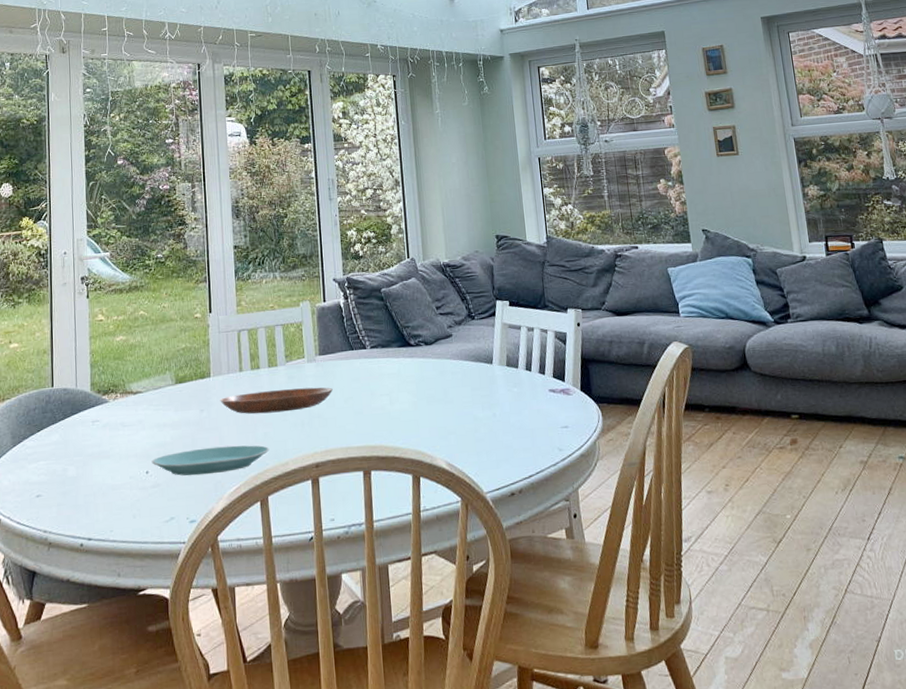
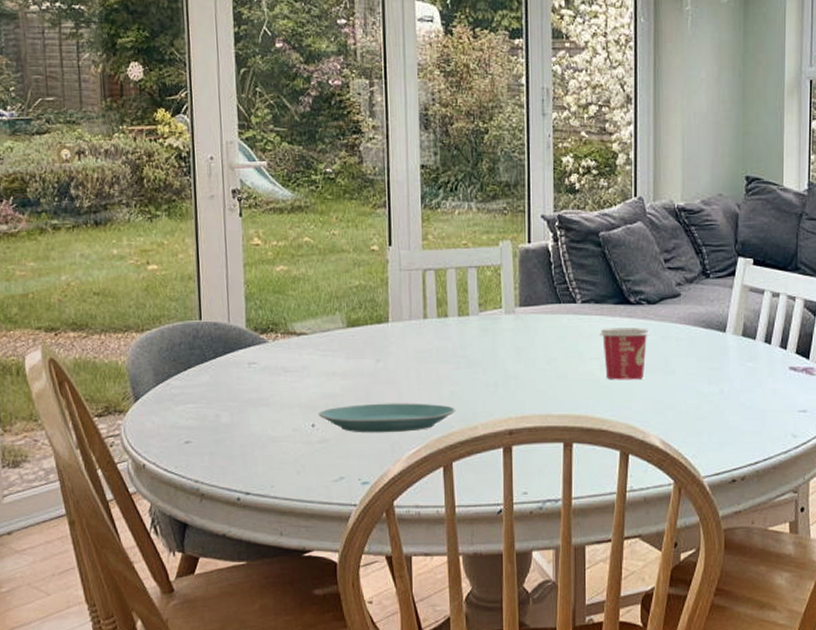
bowl: present [220,387,333,414] -> none [399,343,534,369]
cup: none [387,365,429,412] -> present [600,328,650,380]

